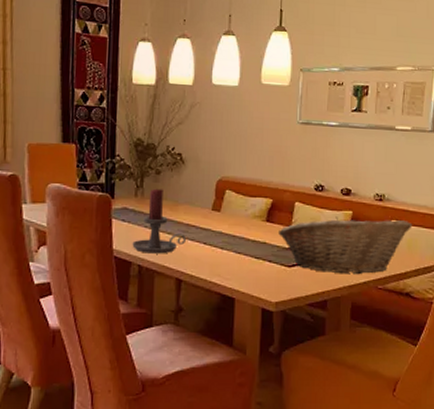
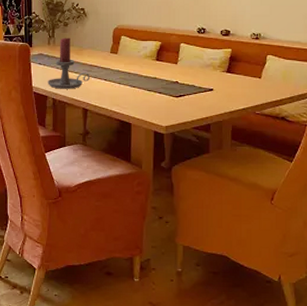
fruit basket: present [279,216,412,275] -> none [167,54,287,103]

